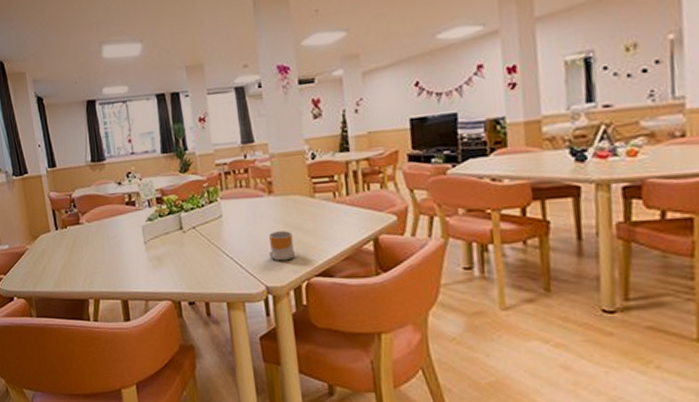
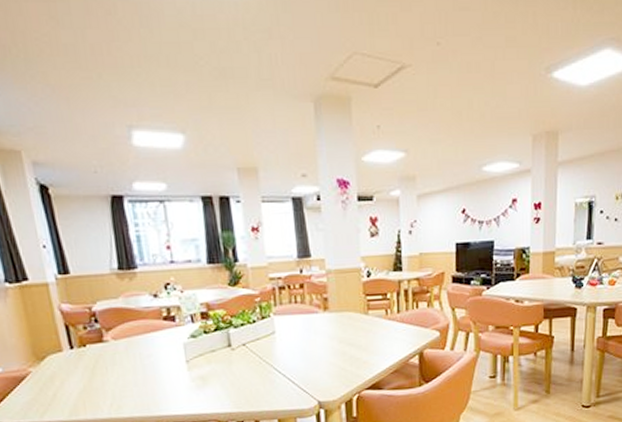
mug: present [268,231,296,261] -> none [322,347,349,377]

